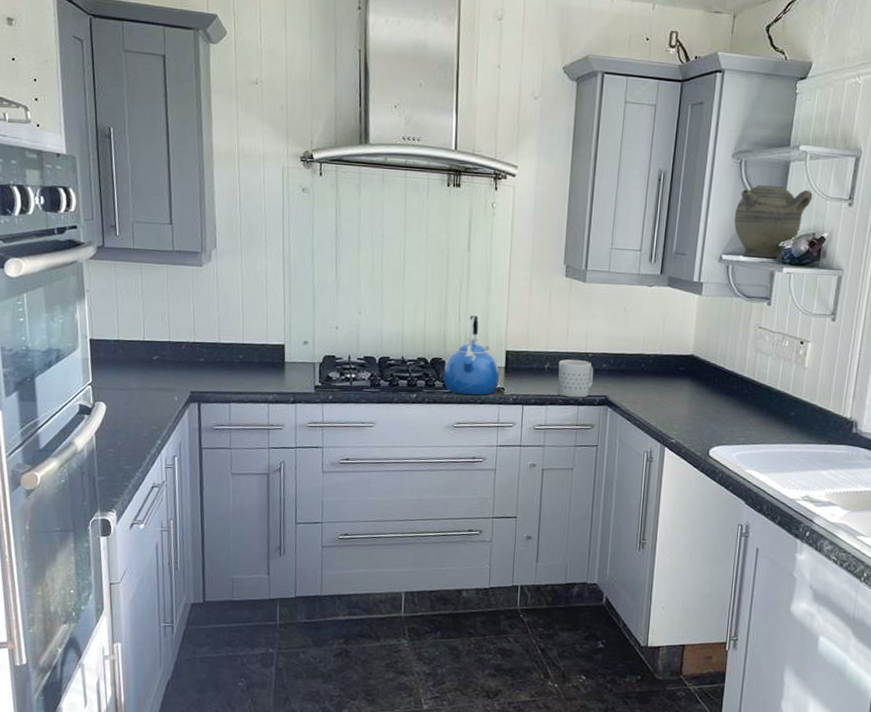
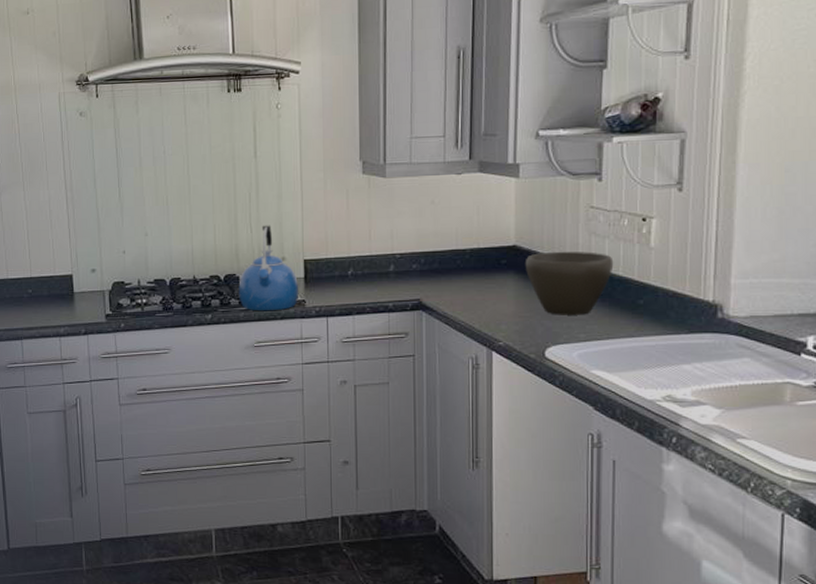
mug: present [557,359,594,398] -> none [362,263,404,305]
bowl: none [699,363,774,421] -> present [525,251,614,315]
ceramic jug: present [734,185,813,259] -> none [549,47,640,130]

